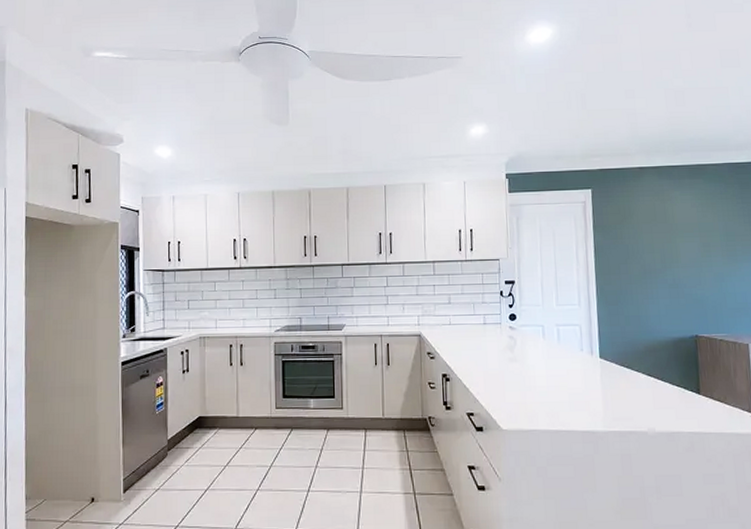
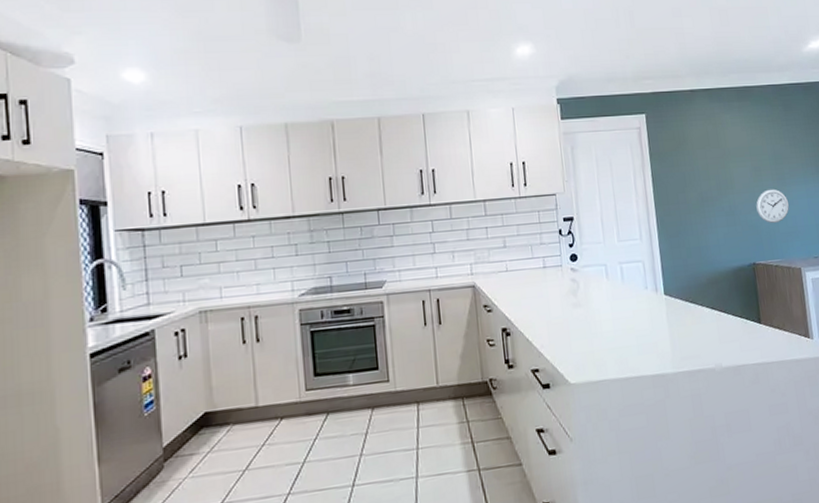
wall clock: none [702,265,739,299] -> present [756,188,789,224]

